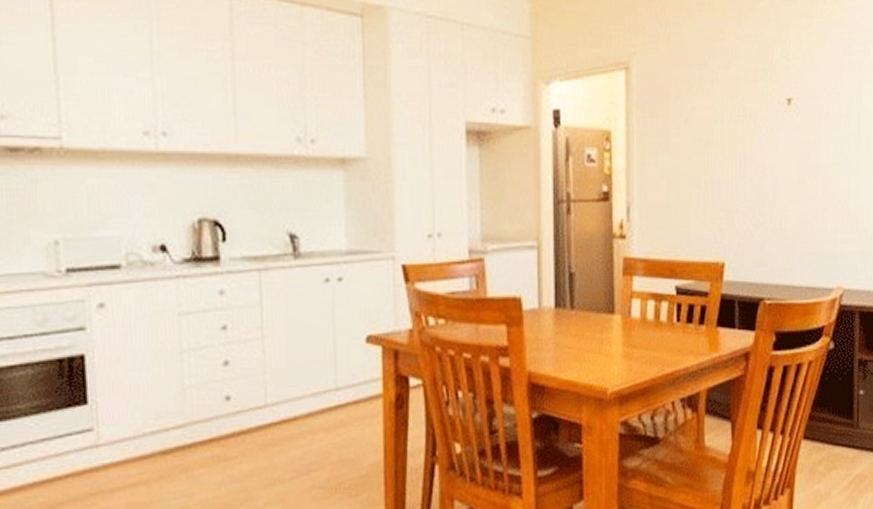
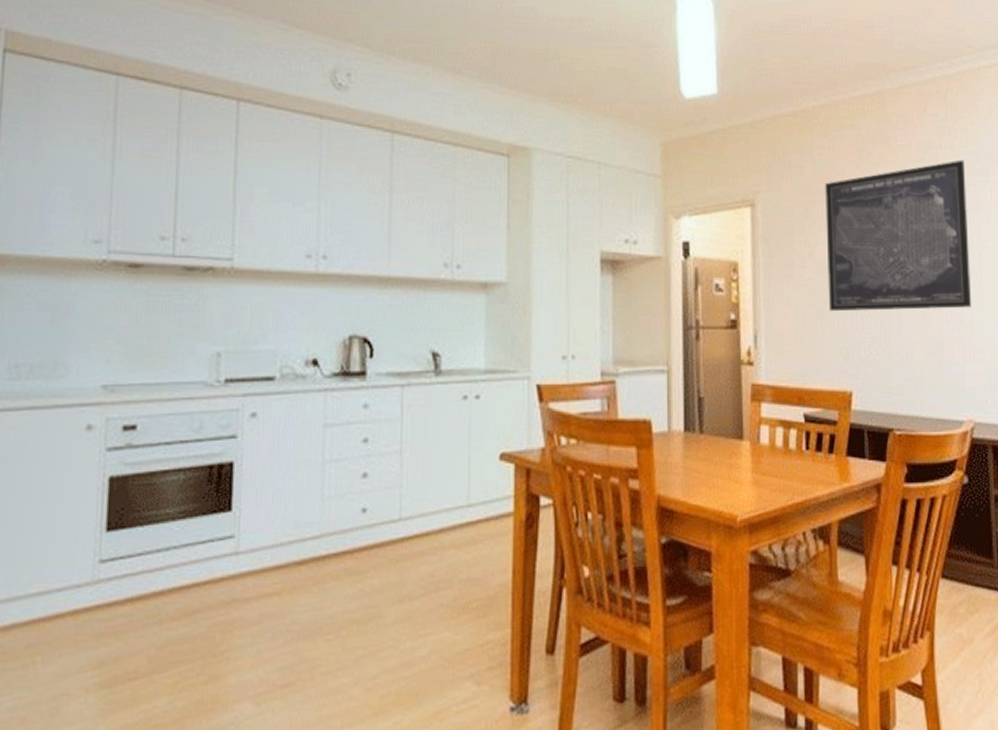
wall art: none [703,15,850,181] -> present [825,159,971,312]

